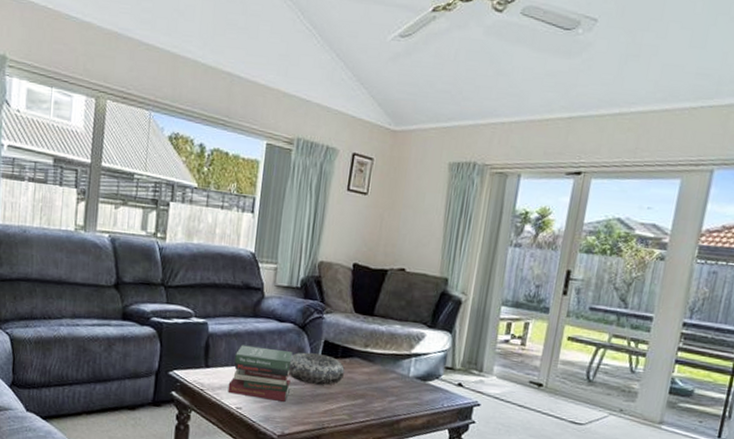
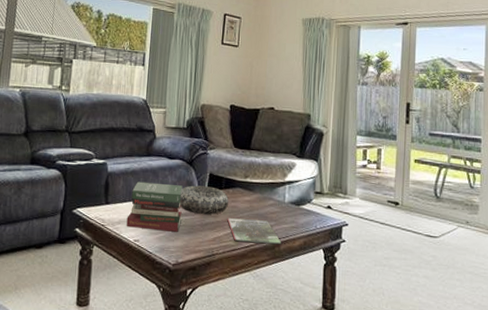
magazine: none [341,390,402,422] -> present [227,218,282,245]

